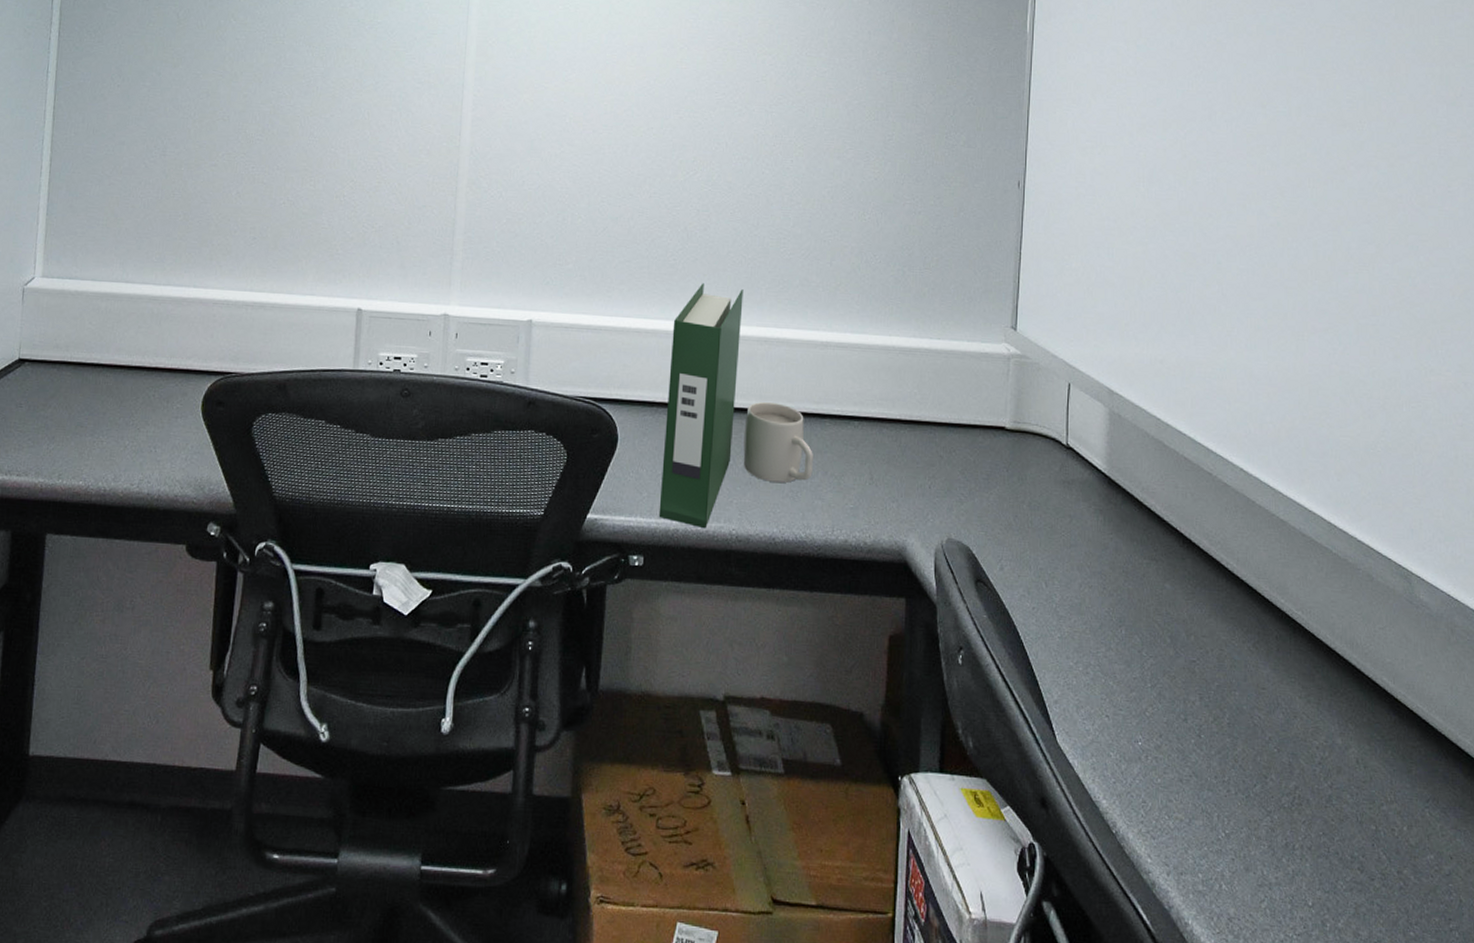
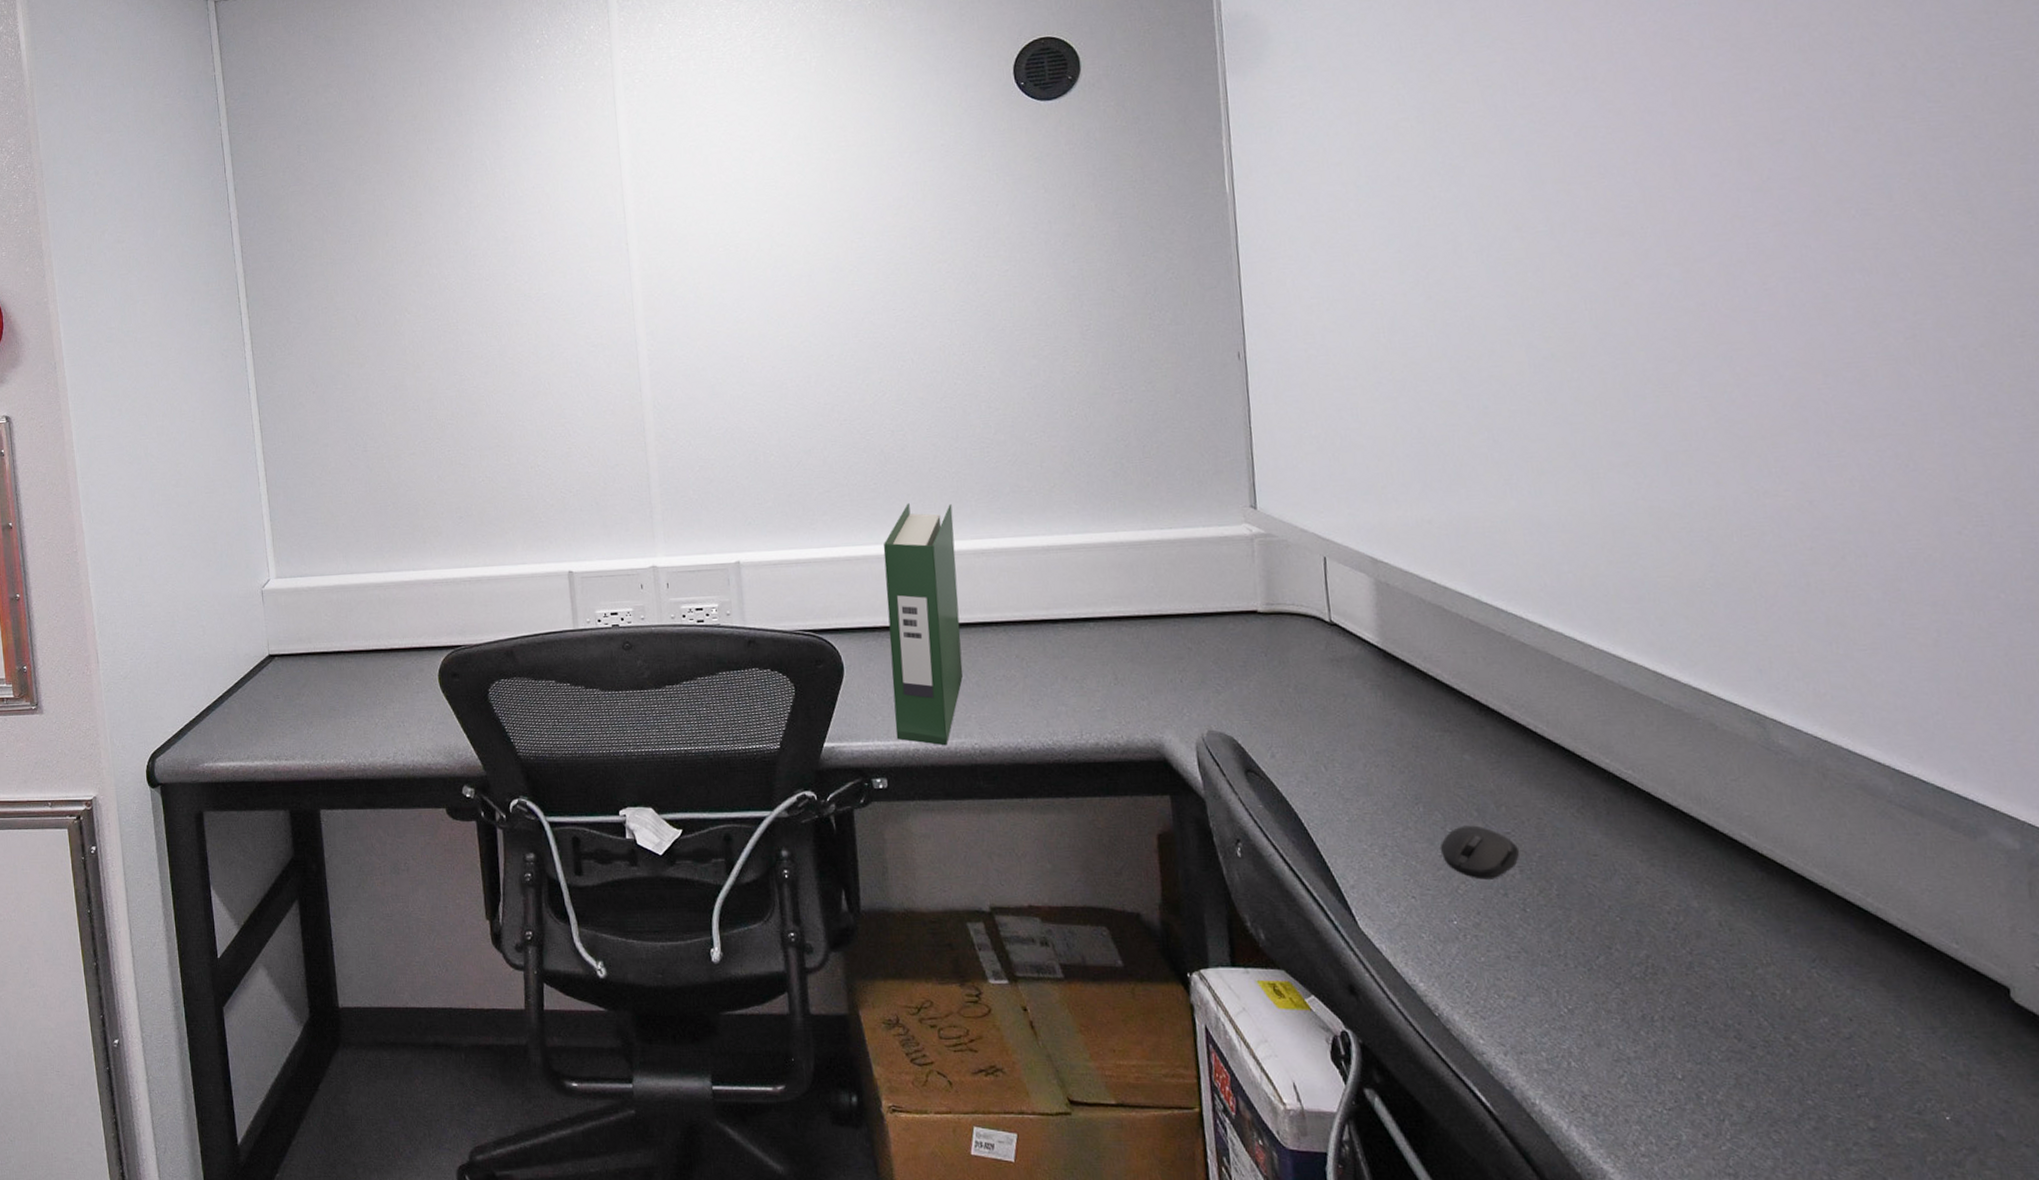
mug: present [743,401,813,483] -> none [972,613,1052,694]
computer mouse: none [1135,651,1202,705] -> present [1439,825,1520,880]

